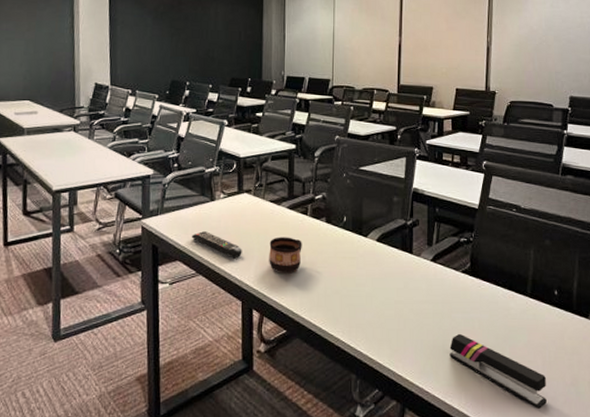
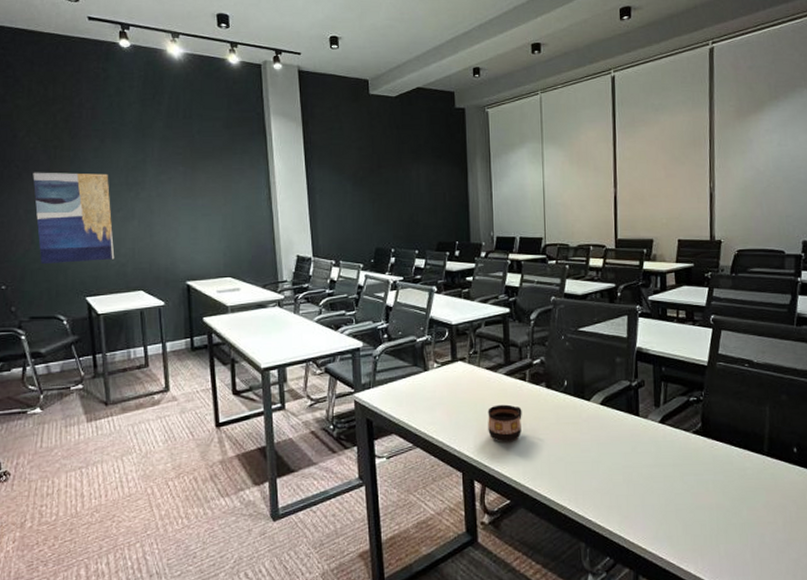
remote control: present [191,231,242,259] -> none [406,403,460,429]
stapler: present [449,333,547,409] -> none [683,496,789,571]

